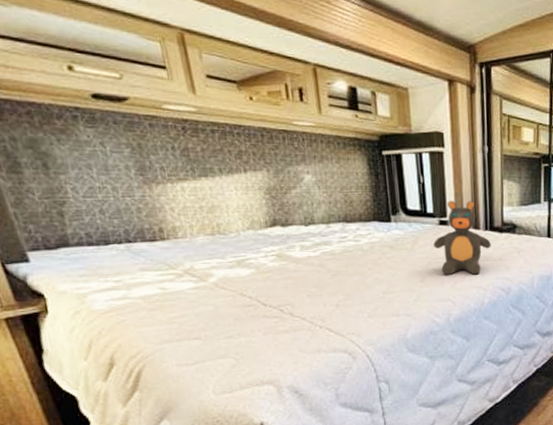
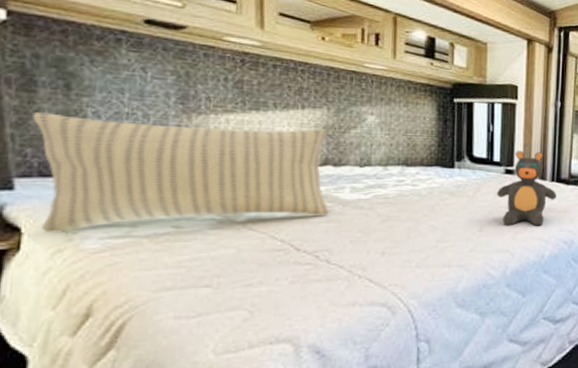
pillow: none [25,191,286,297] -> present [32,112,330,232]

